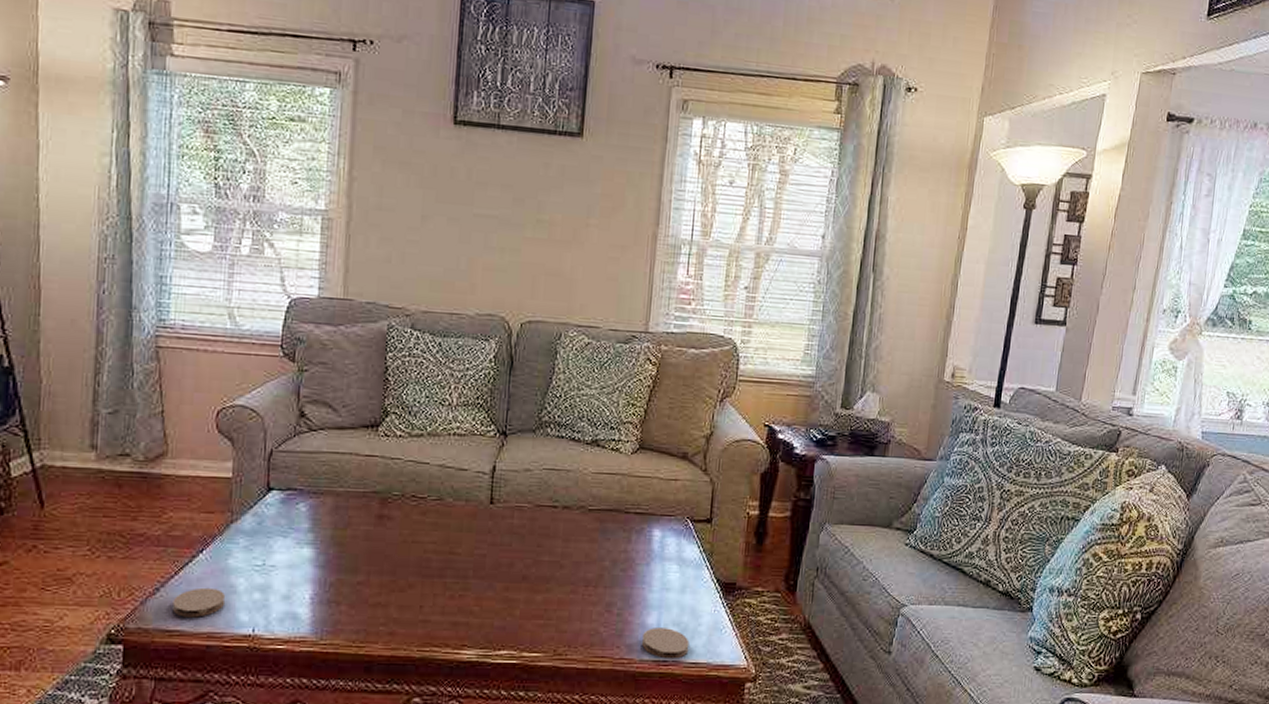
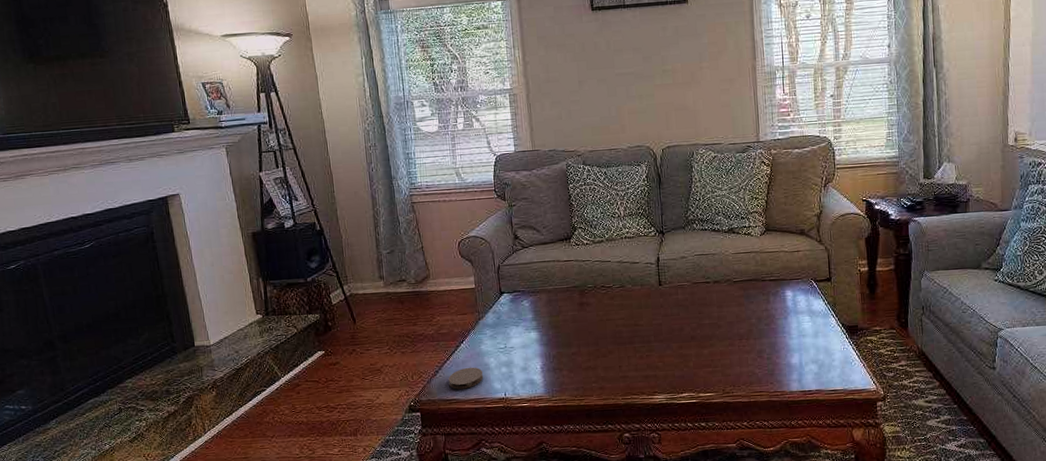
coaster: present [641,628,690,659] -> none [789,365,828,389]

